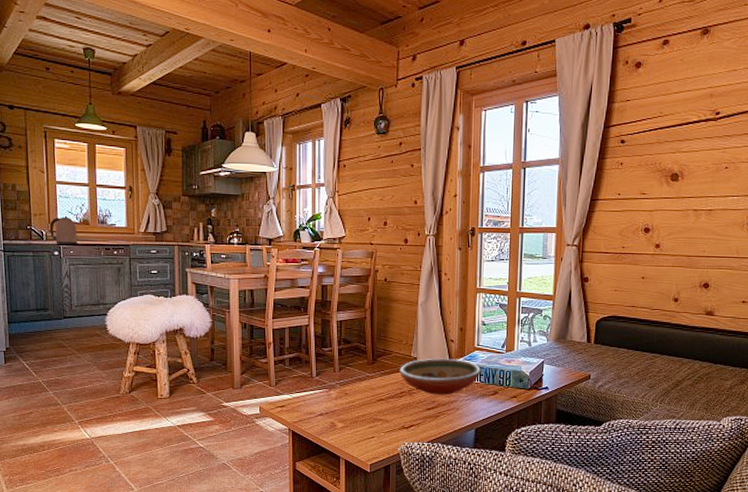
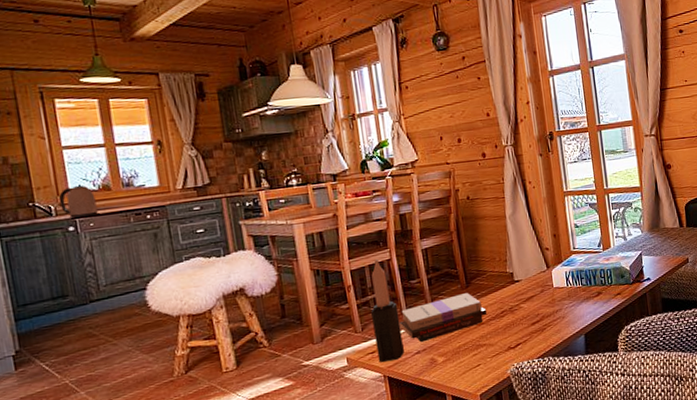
candle: none [286,323,309,417] -> present [371,259,404,363]
books: none [308,368,388,406] -> present [399,293,488,343]
decorative bowl: present [398,358,482,395] -> none [496,266,582,308]

